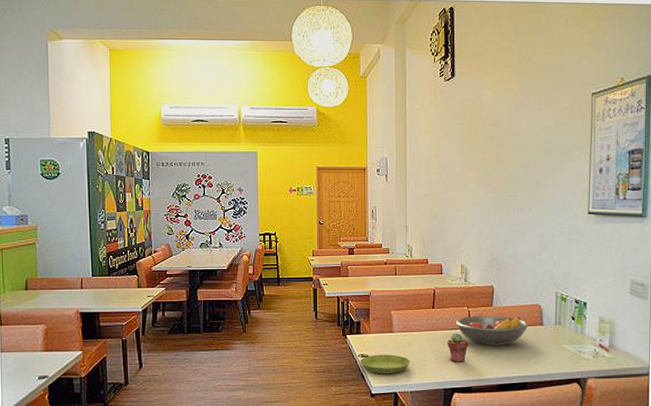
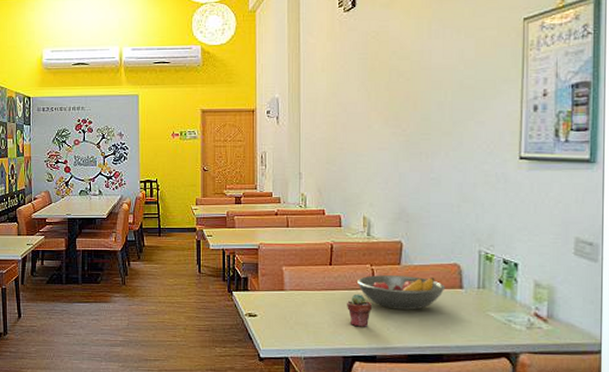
saucer: present [360,354,410,374] -> none [247,314,304,337]

